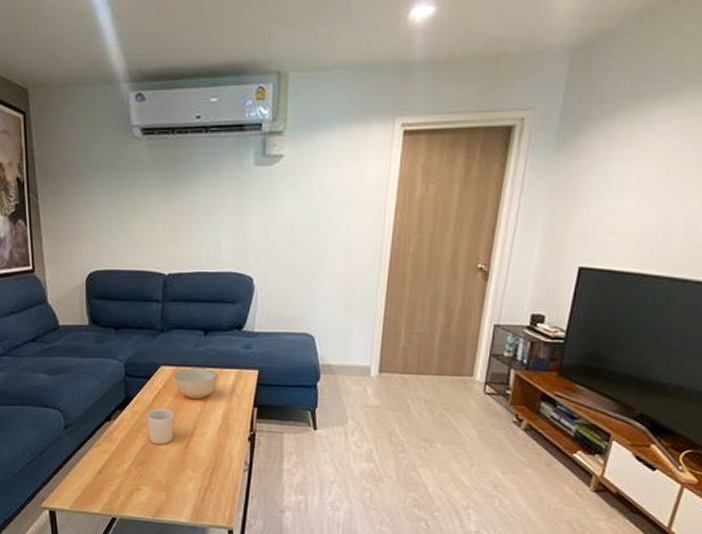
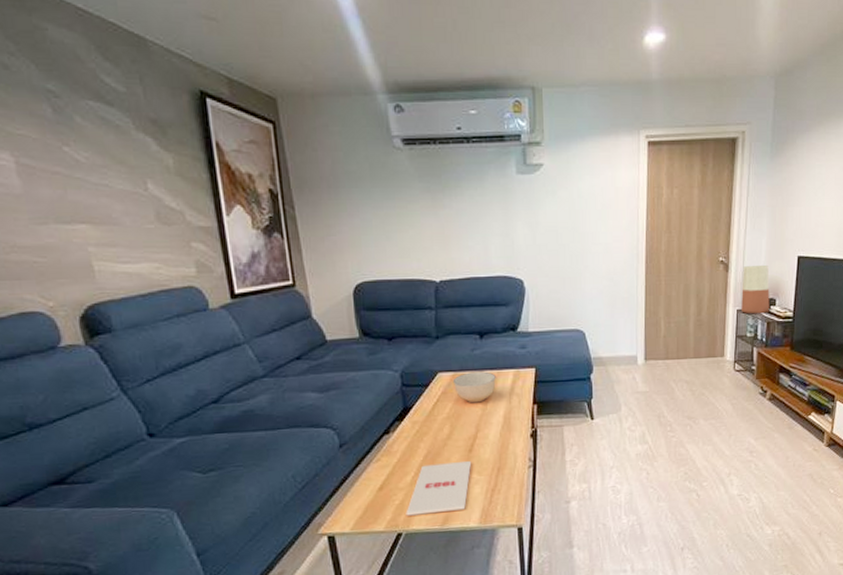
magazine: none [121,455,187,504] -> present [405,461,472,516]
mug: present [146,408,175,445] -> none [426,414,457,453]
vase: none [500,275,540,332] -> present [742,266,770,314]

